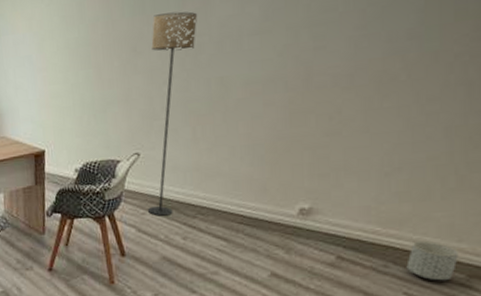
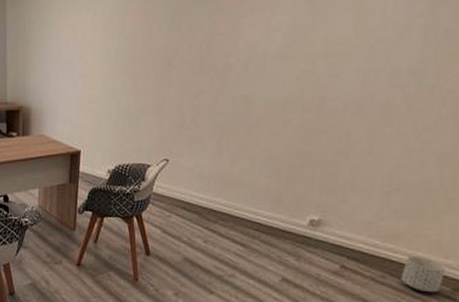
floor lamp: present [147,11,198,216] -> none [172,33,228,219]

